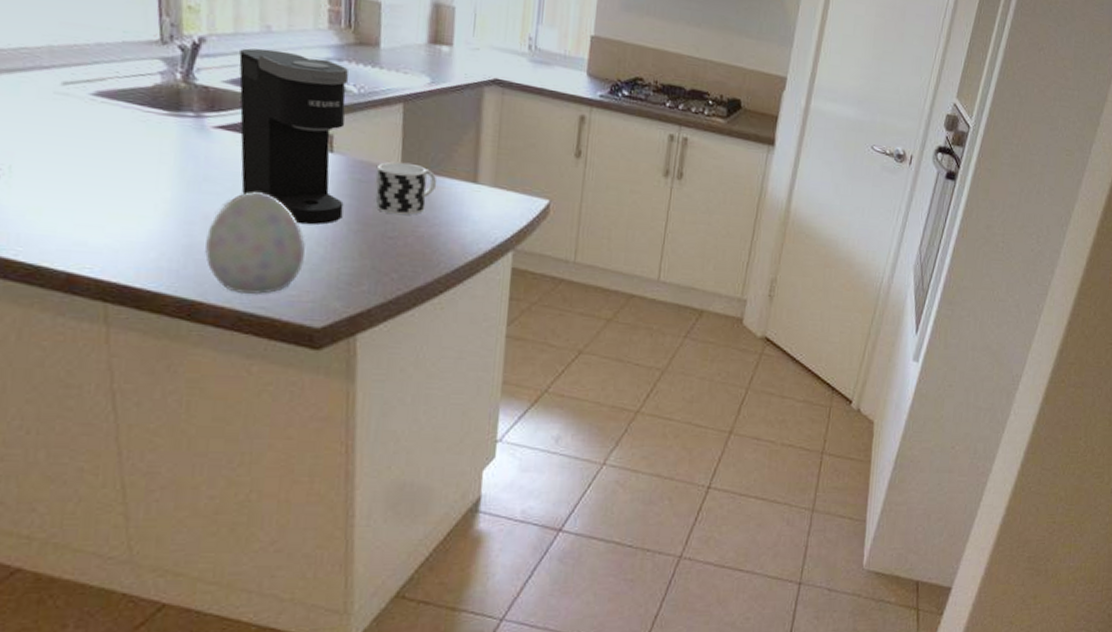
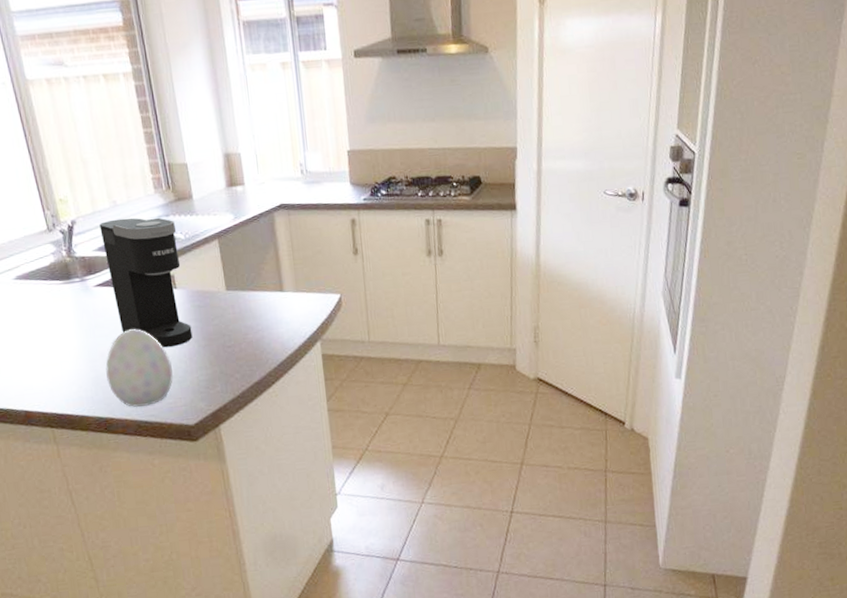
cup: present [375,161,437,216] -> none [209,285,255,329]

